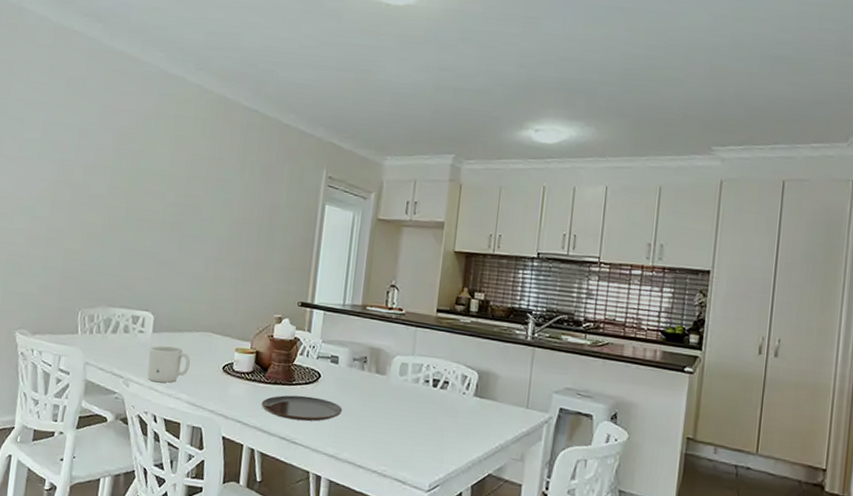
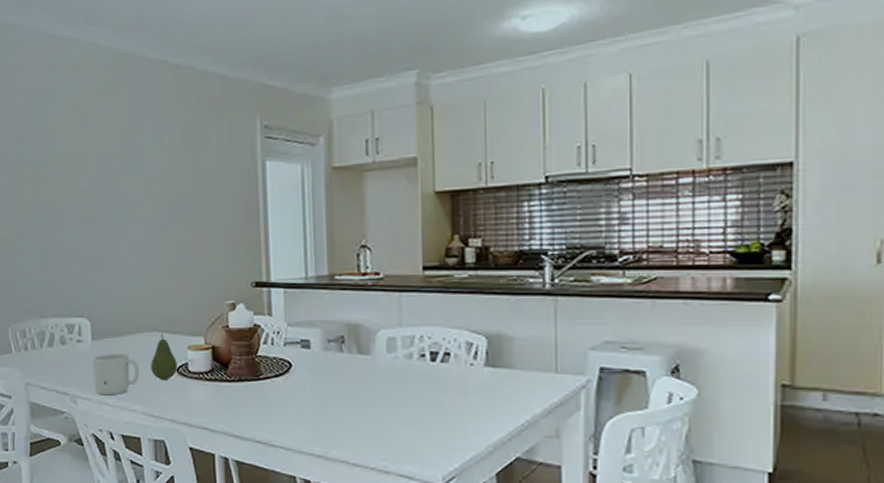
fruit: none [200,335,224,376] -> present [151,334,177,381]
plate: present [261,395,343,422] -> none [227,390,324,420]

